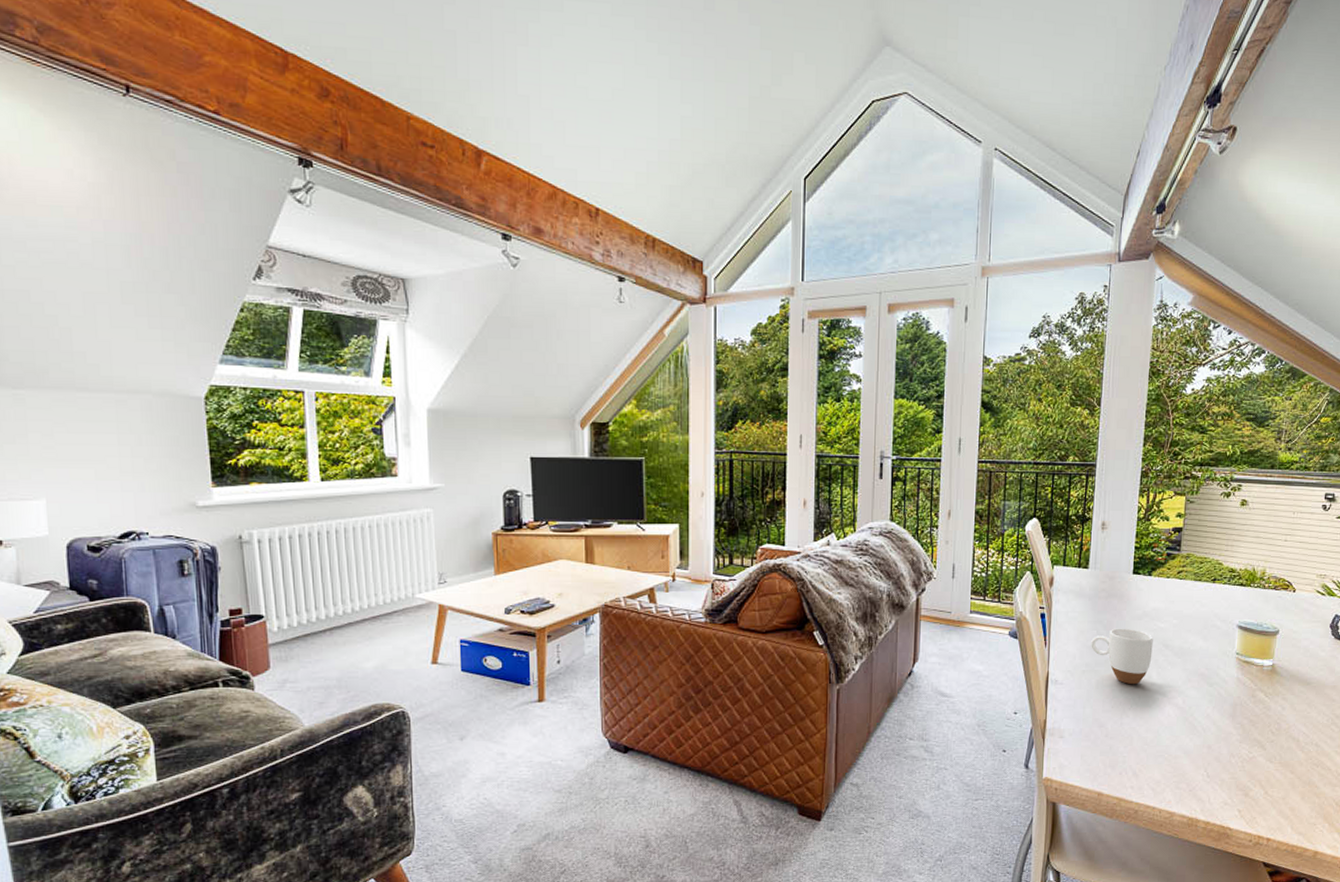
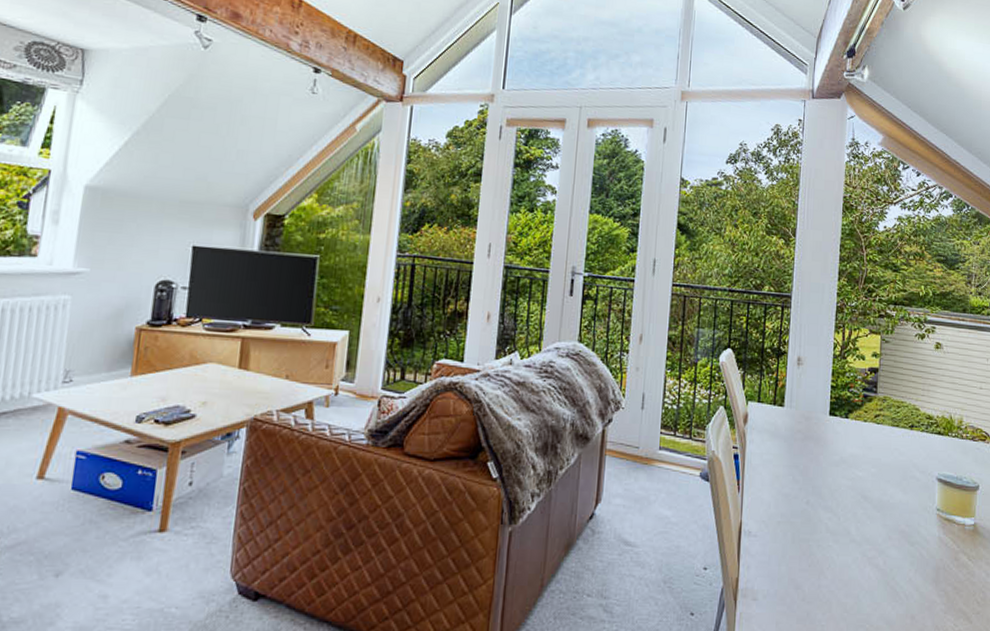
mug: present [1091,628,1153,685] -> none [786,474,851,541]

